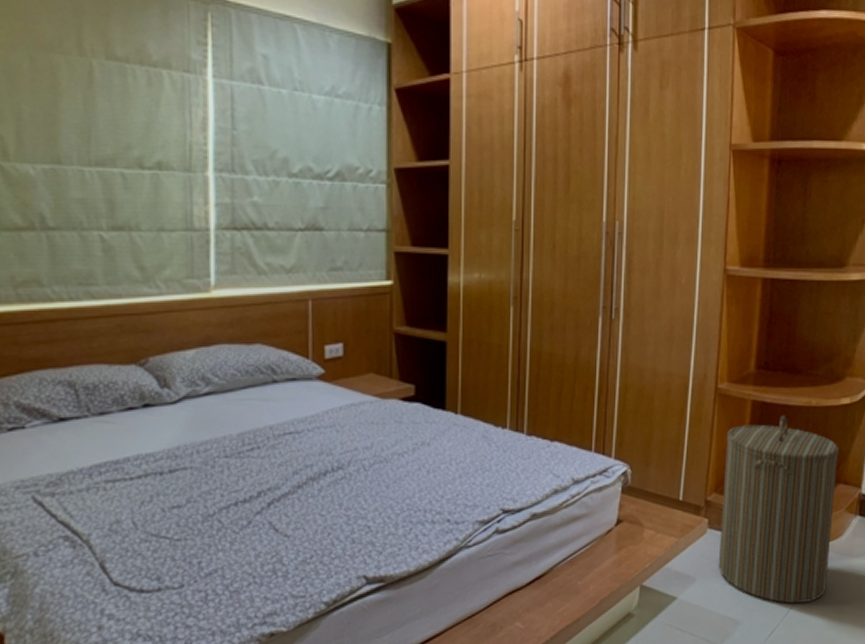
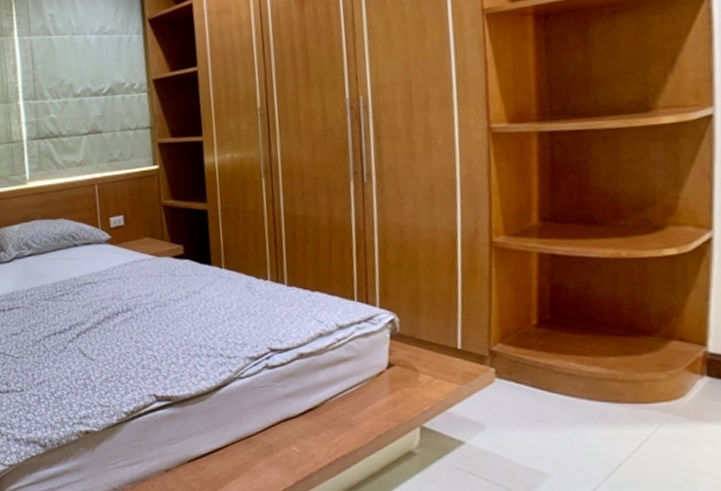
laundry hamper: present [718,415,839,604] -> none [508,267,668,465]

